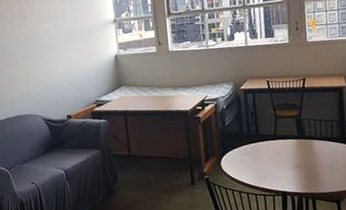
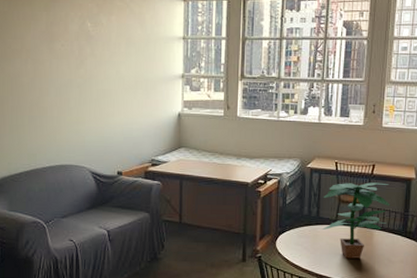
potted plant: none [259,95,326,171] -> present [322,182,391,259]

